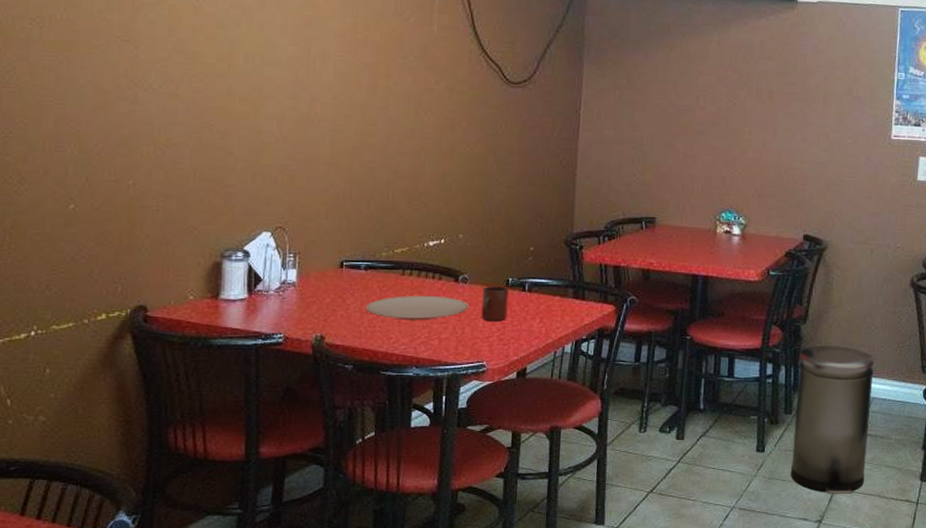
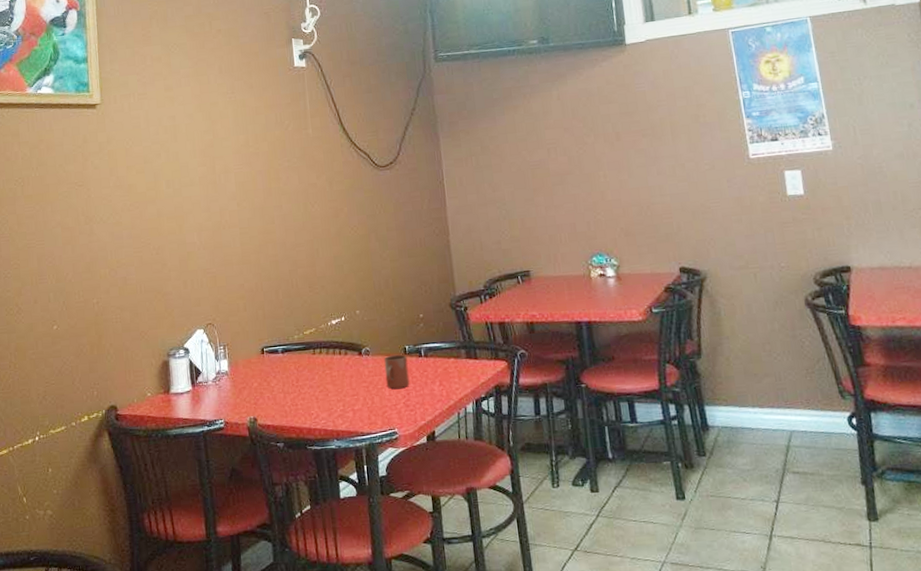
plate: present [366,295,469,320] -> none [287,370,375,396]
pedal bin: present [791,345,876,495] -> none [700,378,803,543]

